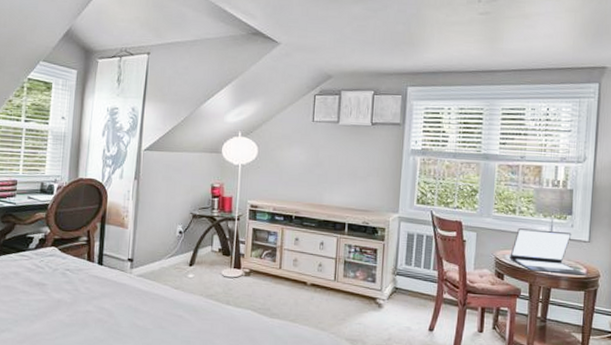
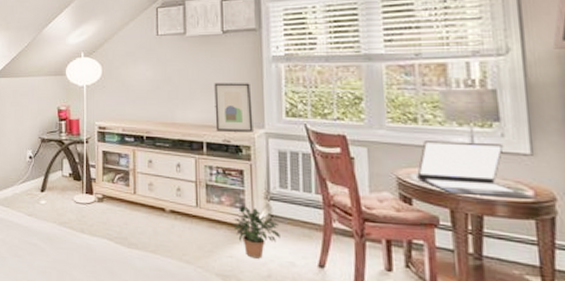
picture frame: none [357,170,390,216] -> present [214,83,253,132]
potted plant: none [364,280,402,325] -> present [233,206,280,259]

